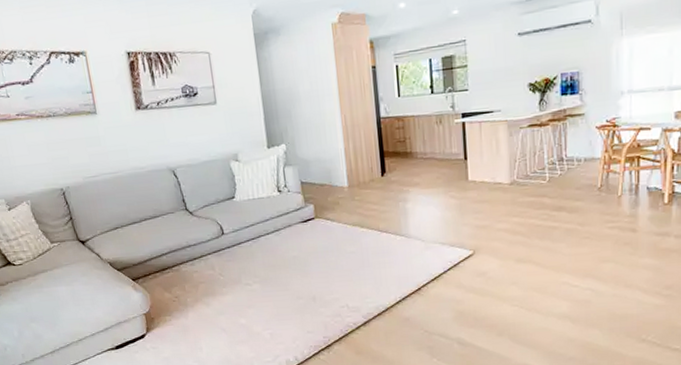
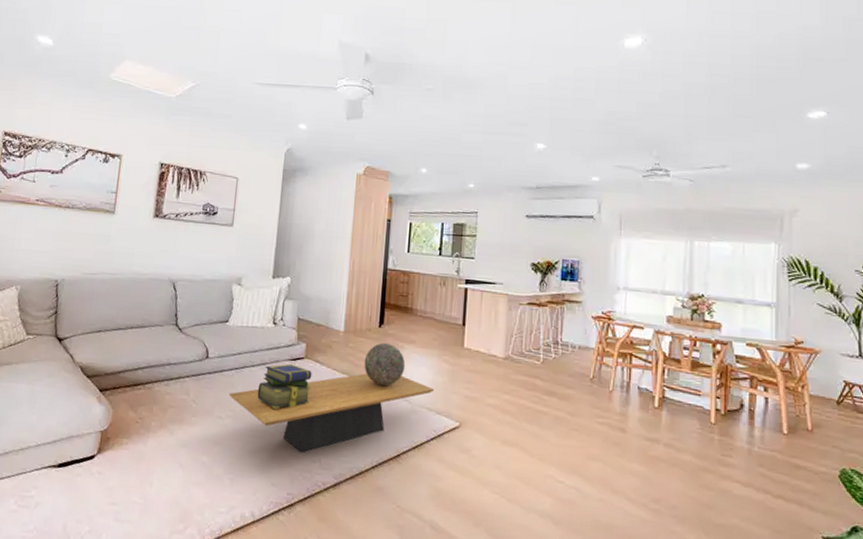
coffee table: none [251,217,445,301] -> present [228,373,435,452]
stack of books: none [276,225,328,268] -> present [257,363,312,409]
decorative sphere: none [372,189,414,231] -> present [364,342,406,387]

